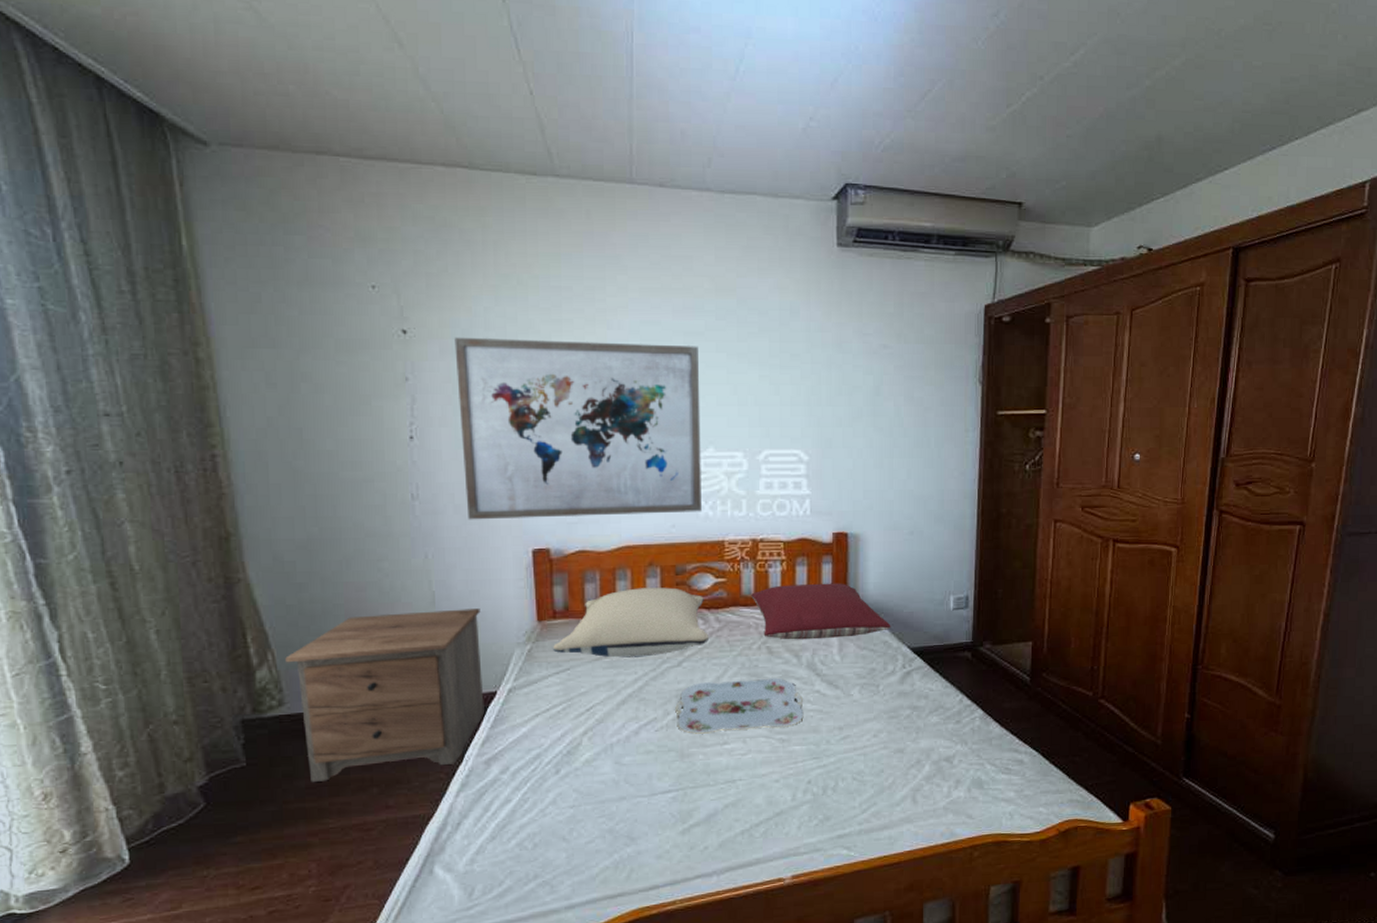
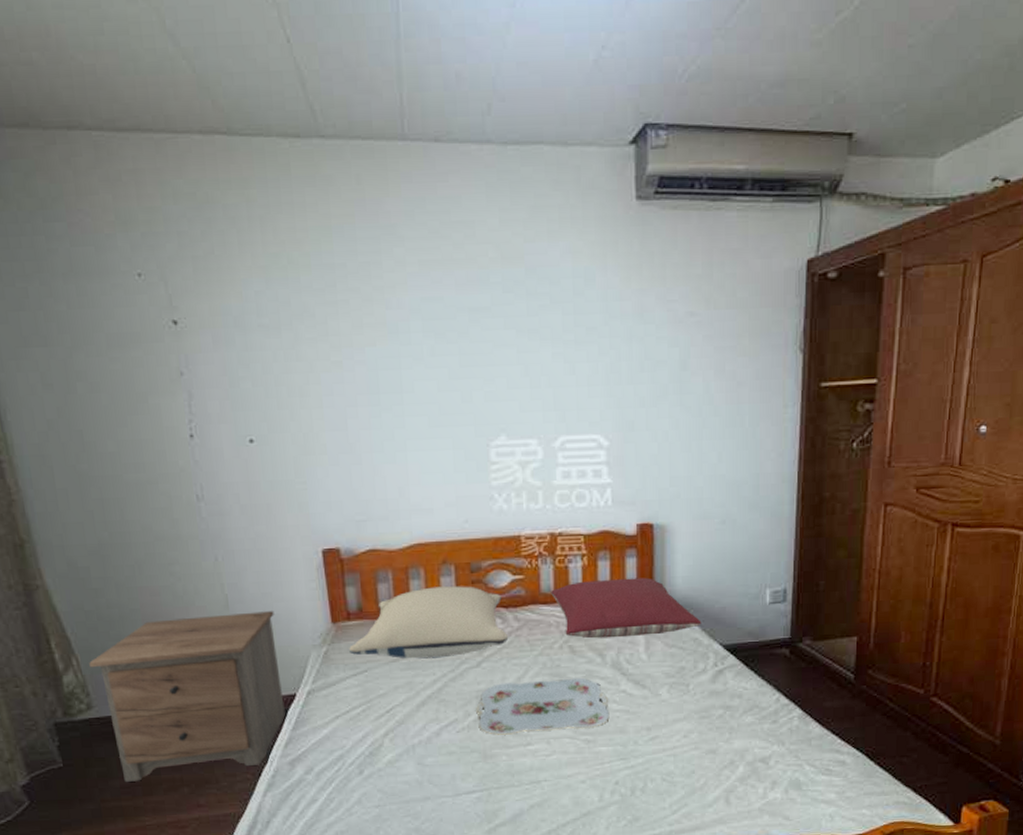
wall art: present [454,337,702,520] -> none [227,323,495,521]

